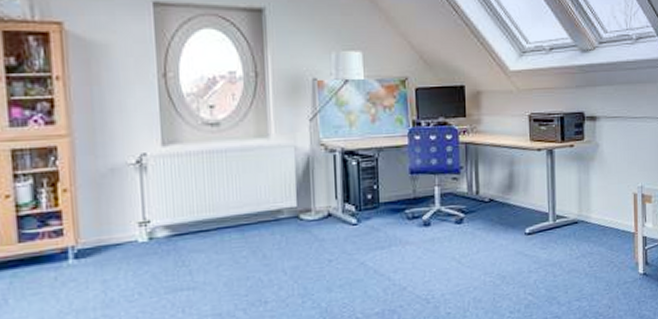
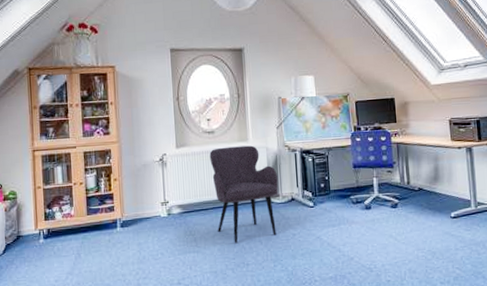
armchair: none [212,143,310,276] -> present [209,145,278,244]

